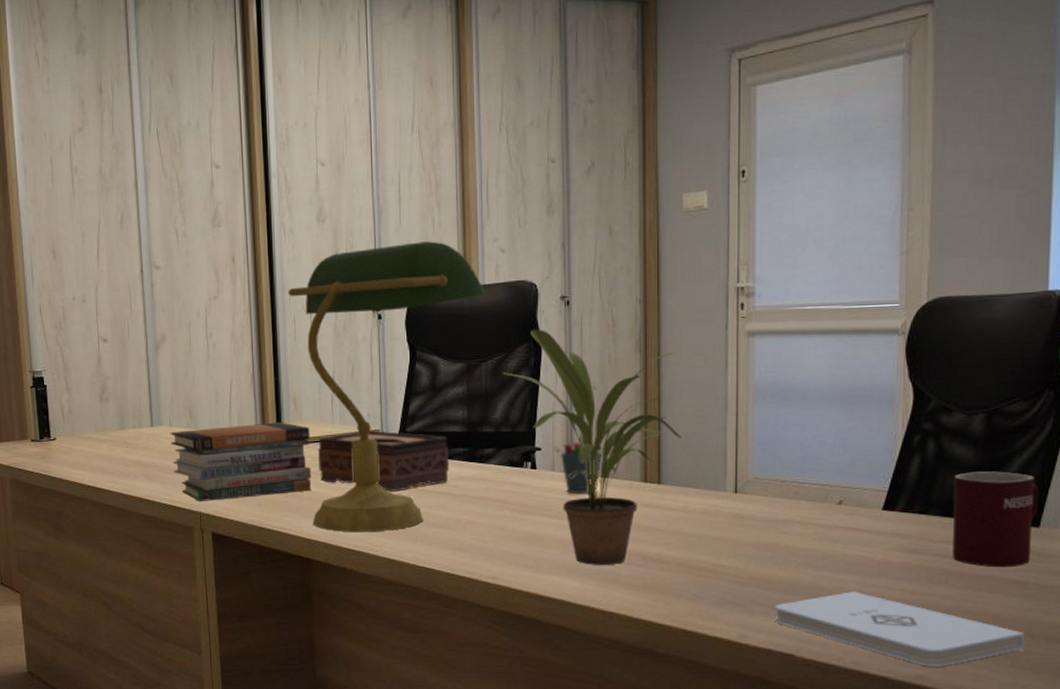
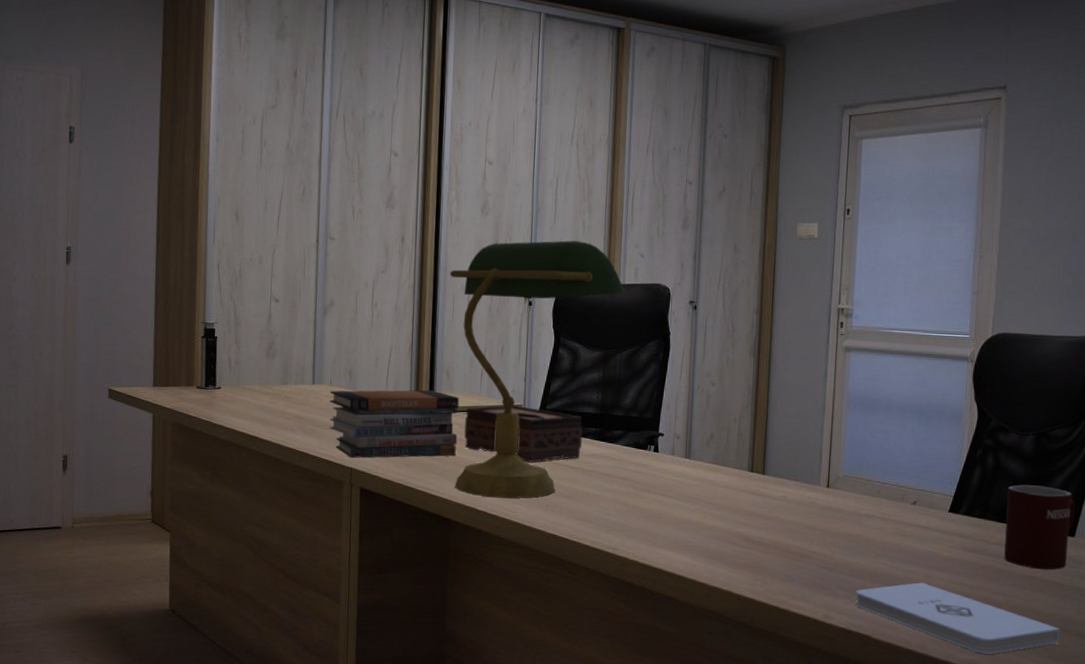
potted plant: present [502,329,682,565] -> none [635,327,785,544]
pen holder: present [561,430,603,495] -> none [680,421,717,479]

